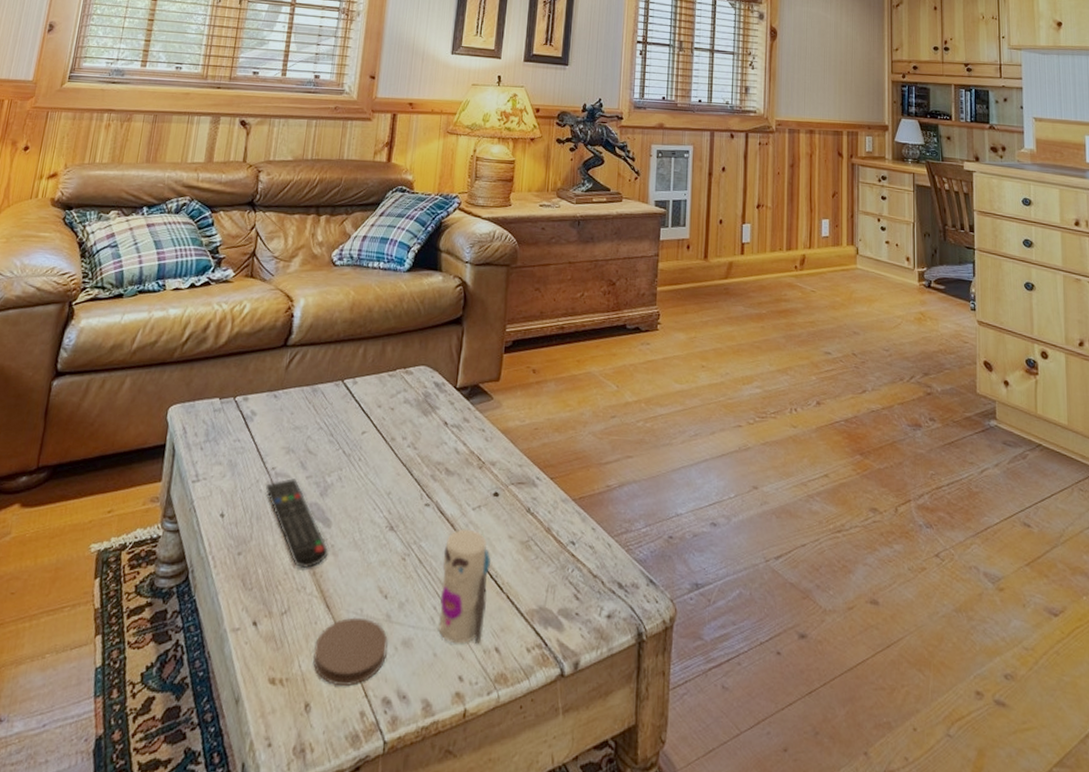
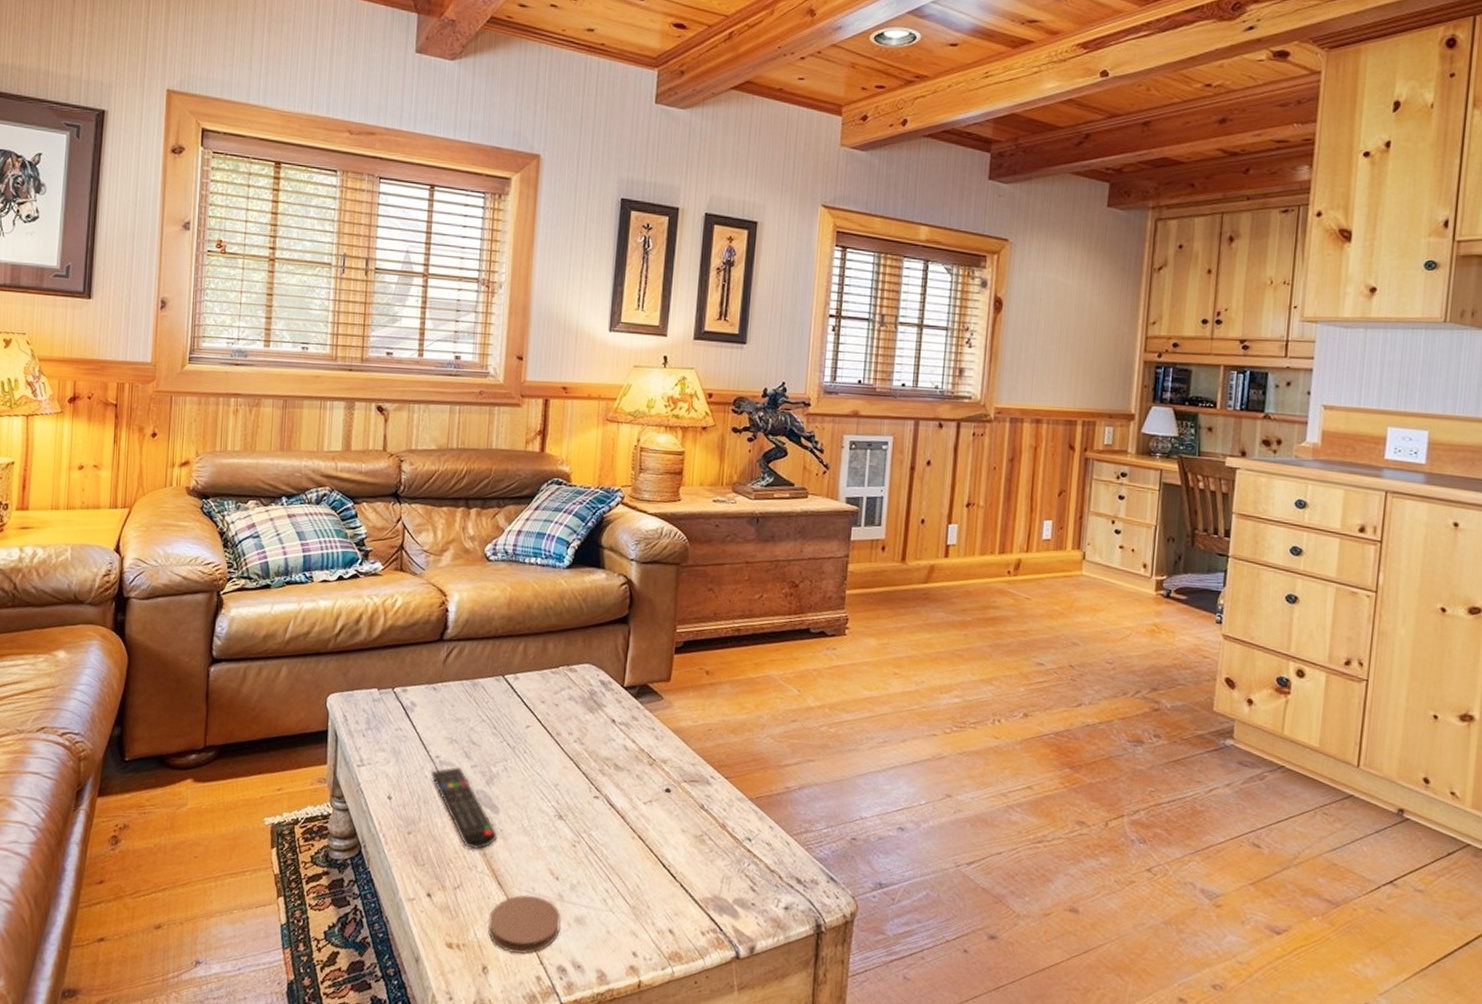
toy: present [438,528,492,645] -> none [611,820,664,926]

